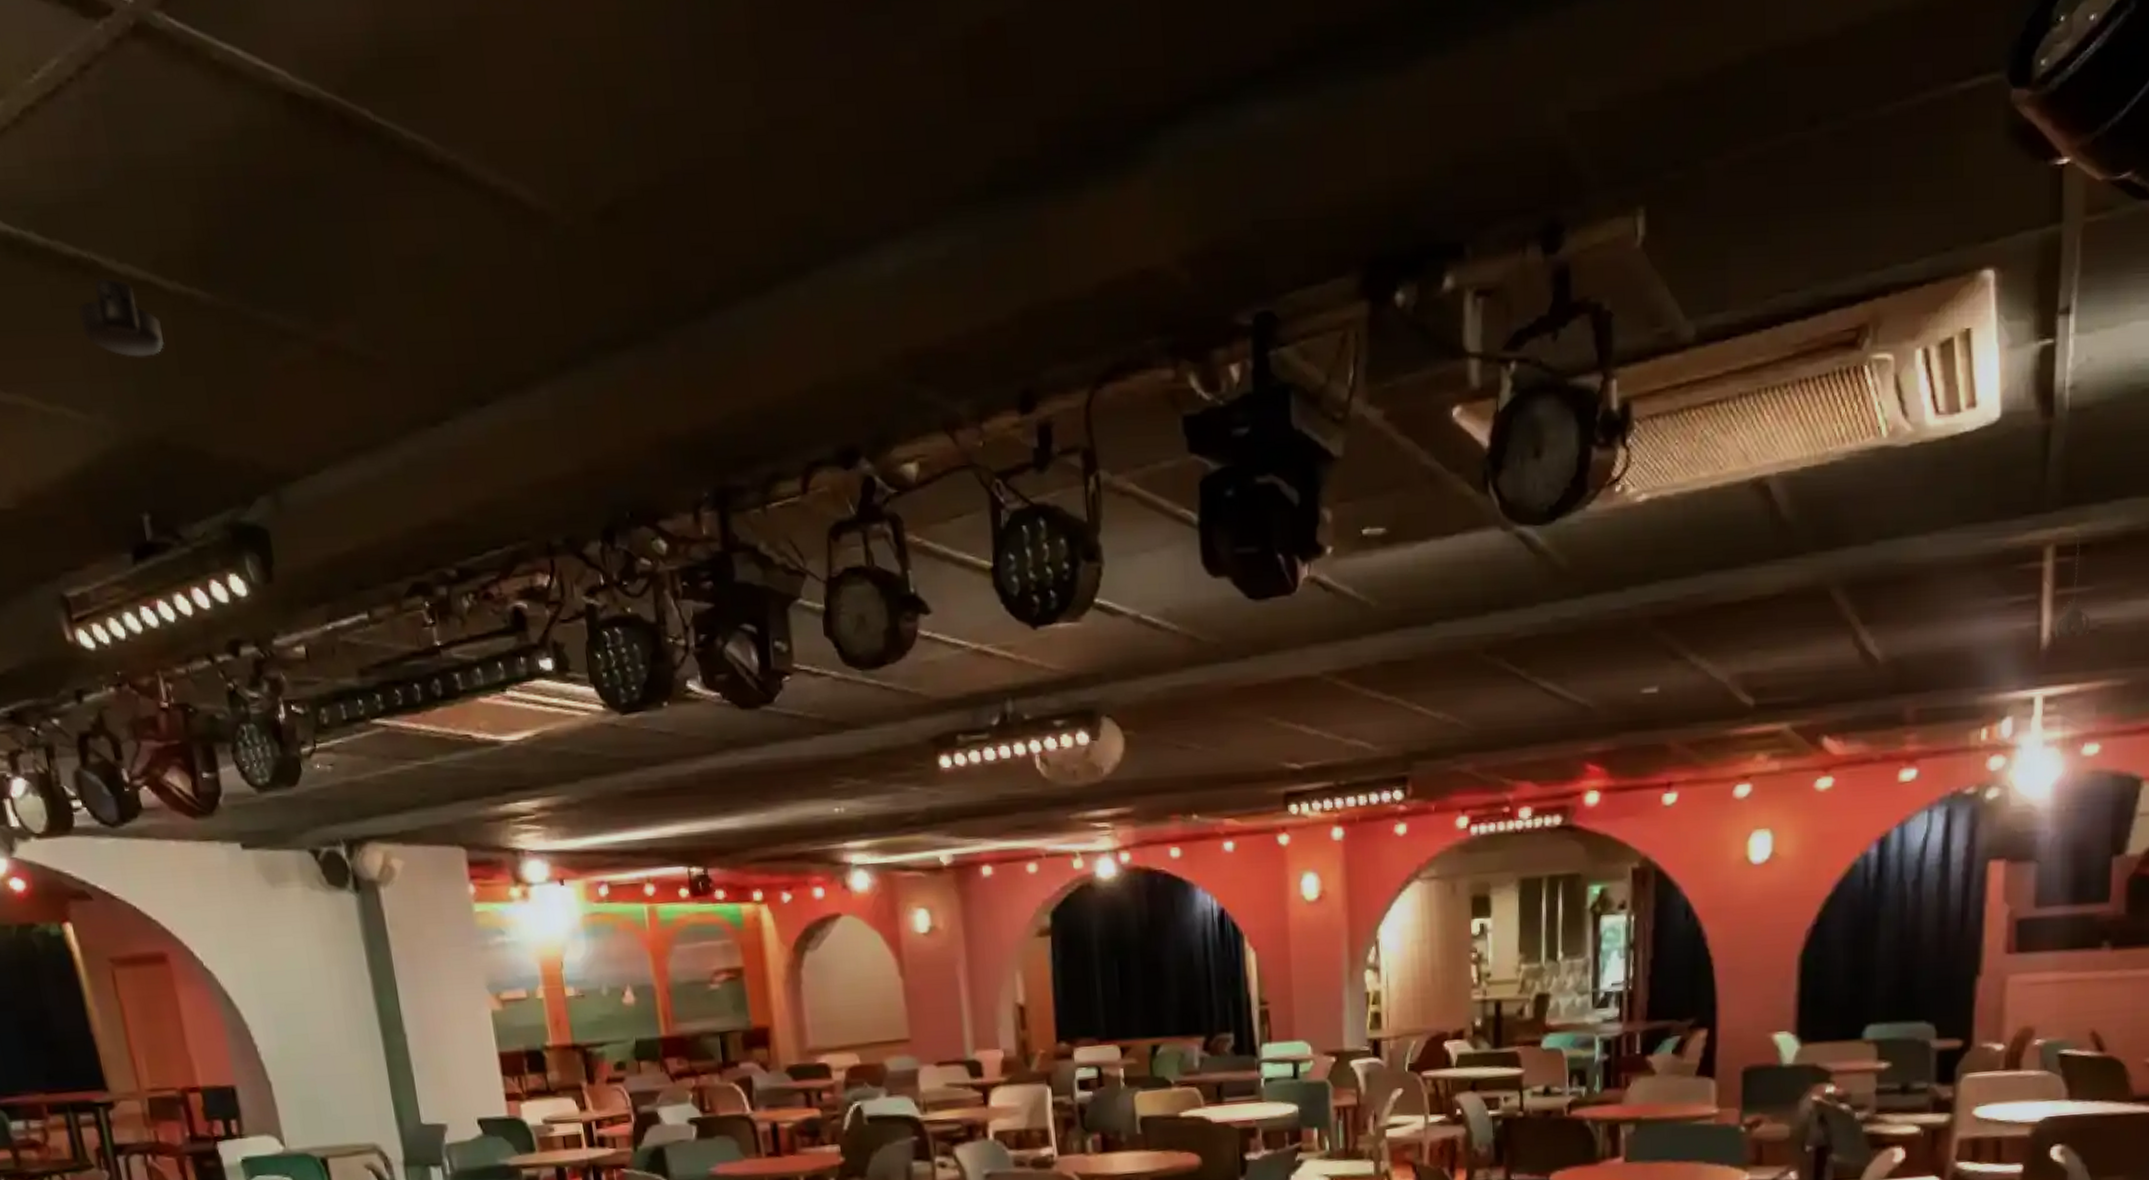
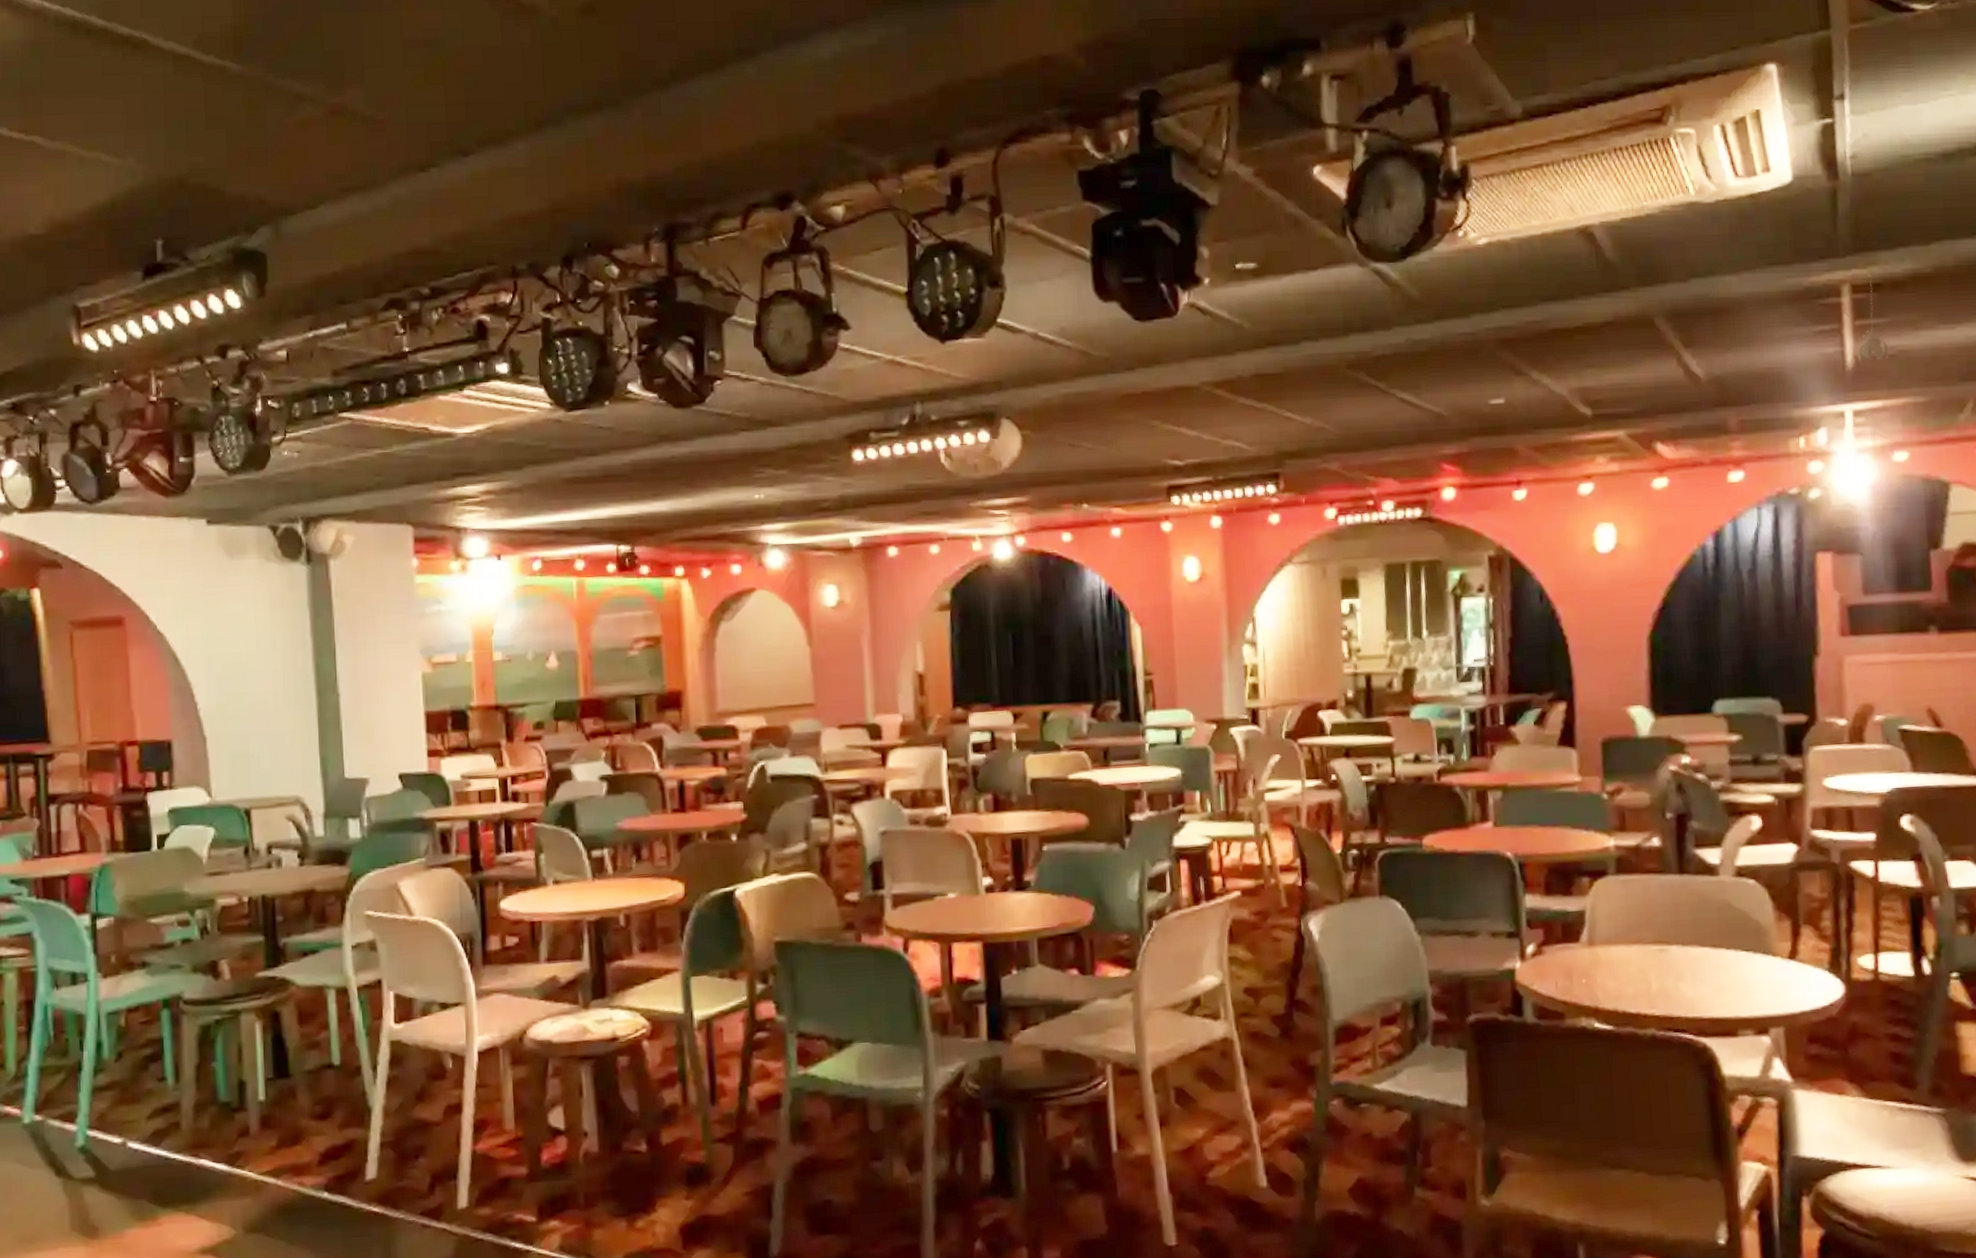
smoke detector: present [78,277,164,357] -> none [125,52,195,114]

